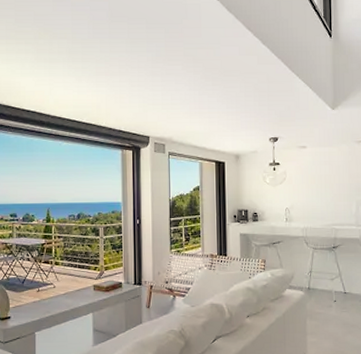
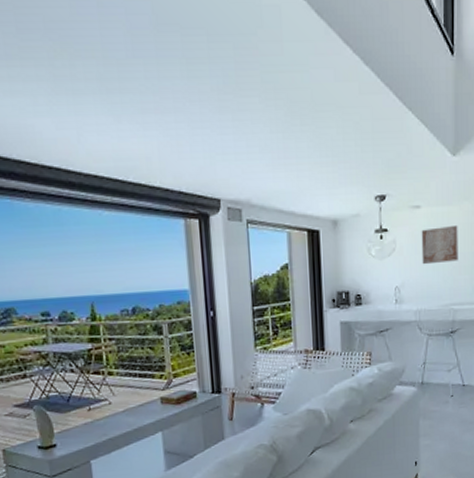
wall art: none [307,162,338,192] -> present [421,224,458,265]

